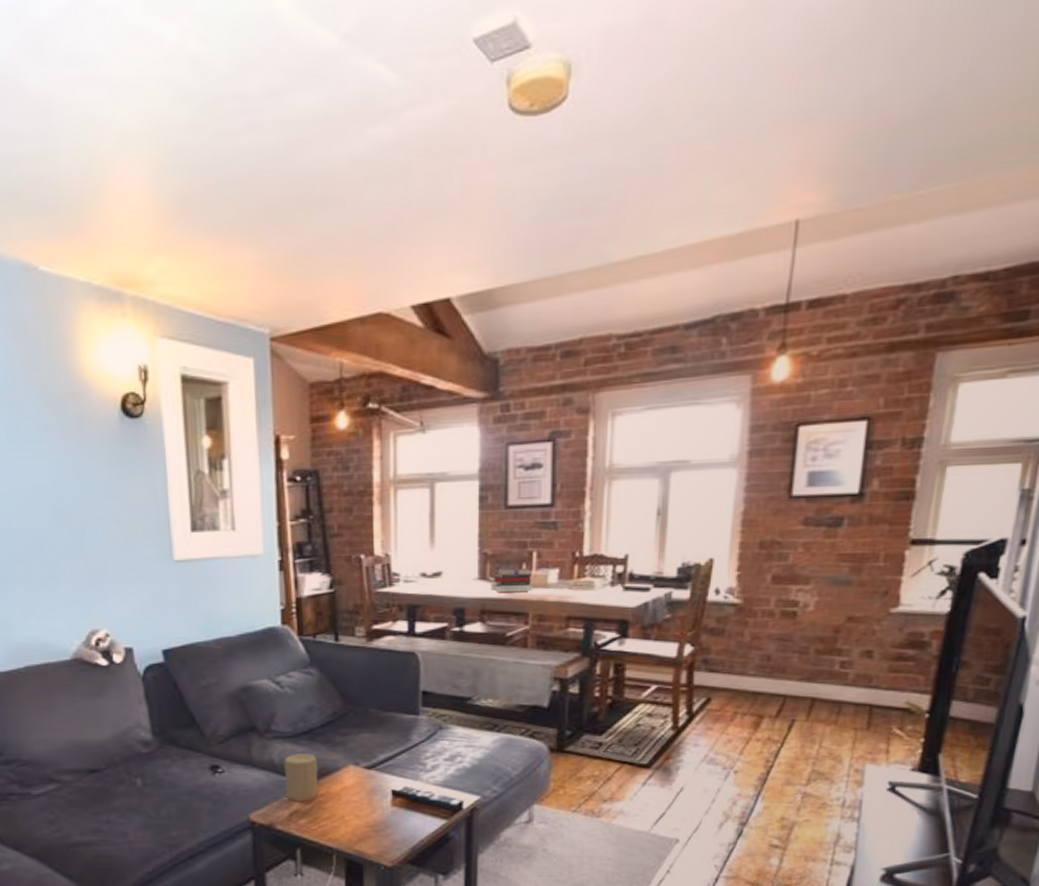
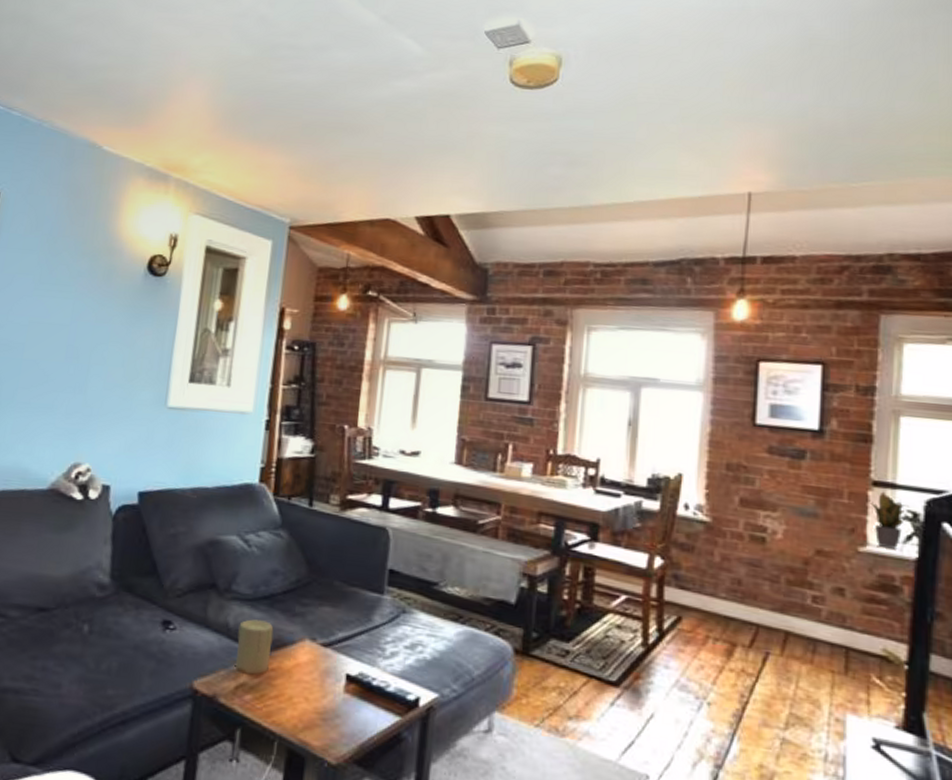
books: present [488,568,533,594] -> none [464,456,507,484]
potted plant: none [906,549,946,606] -> present [870,491,909,549]

